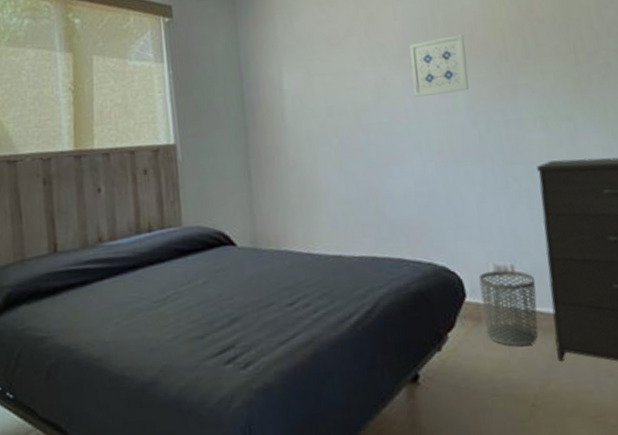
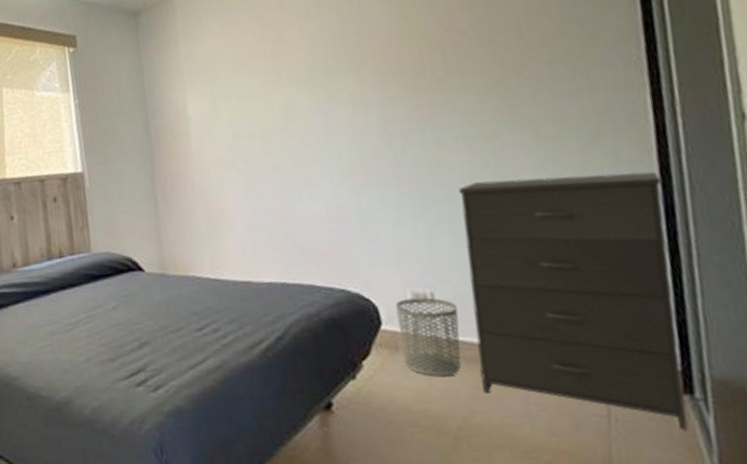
wall art: present [409,34,469,97] -> none [318,51,383,119]

